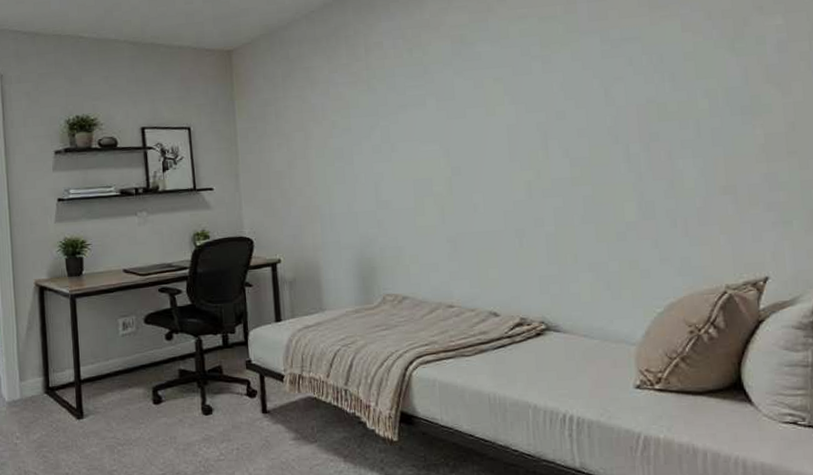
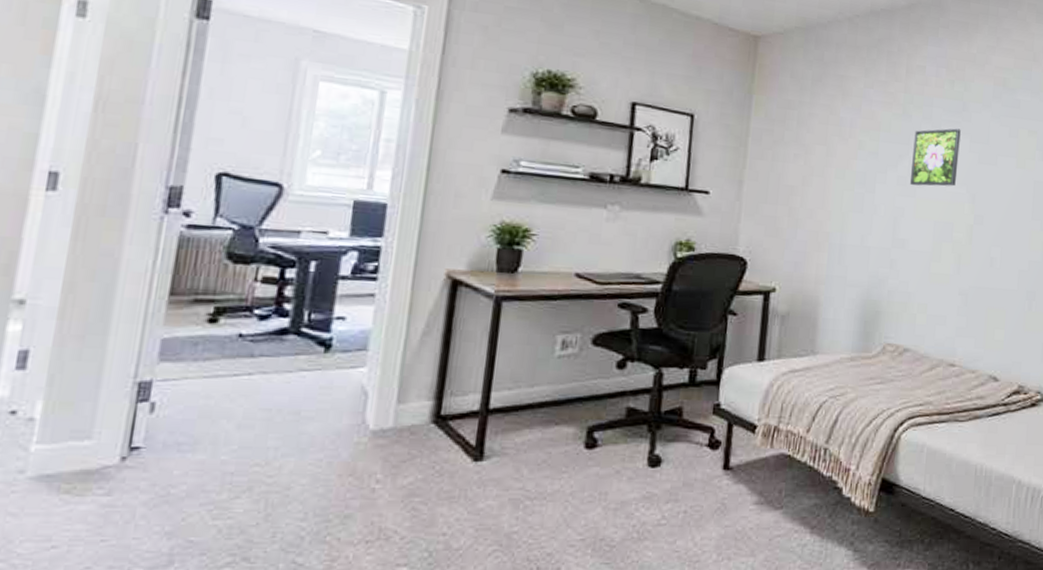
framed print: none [381,91,428,151] -> present [909,128,961,187]

